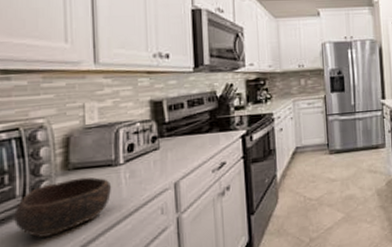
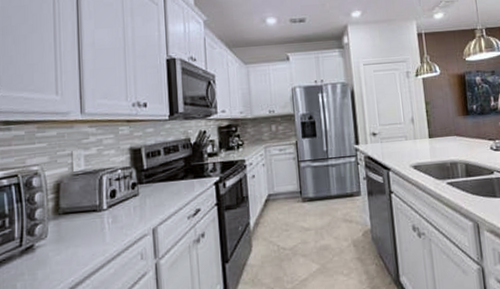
bowl: present [14,176,111,238] -> none [13,221,96,278]

